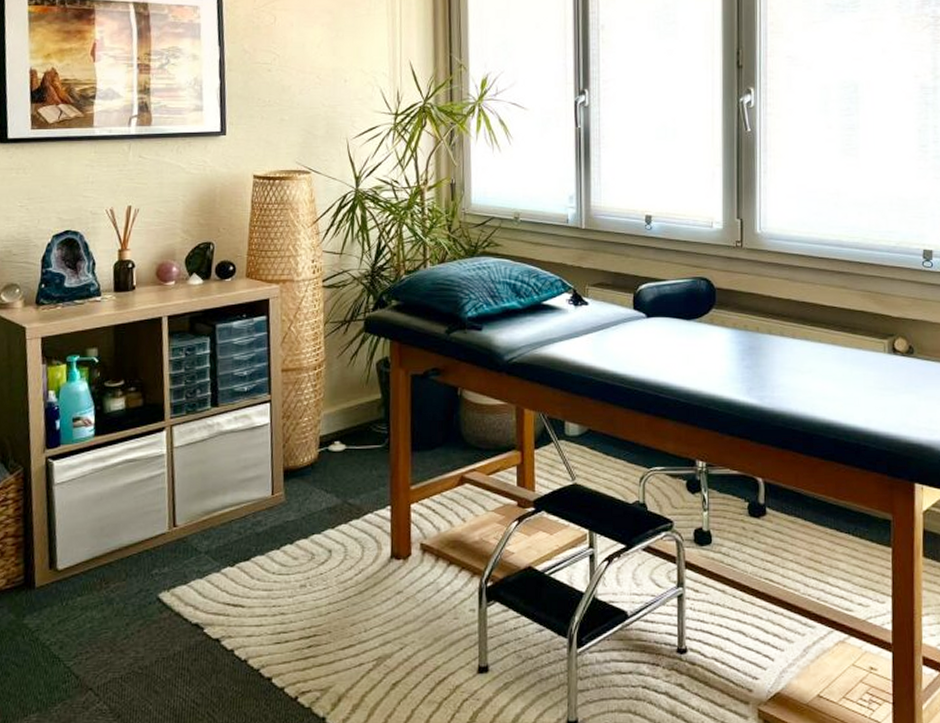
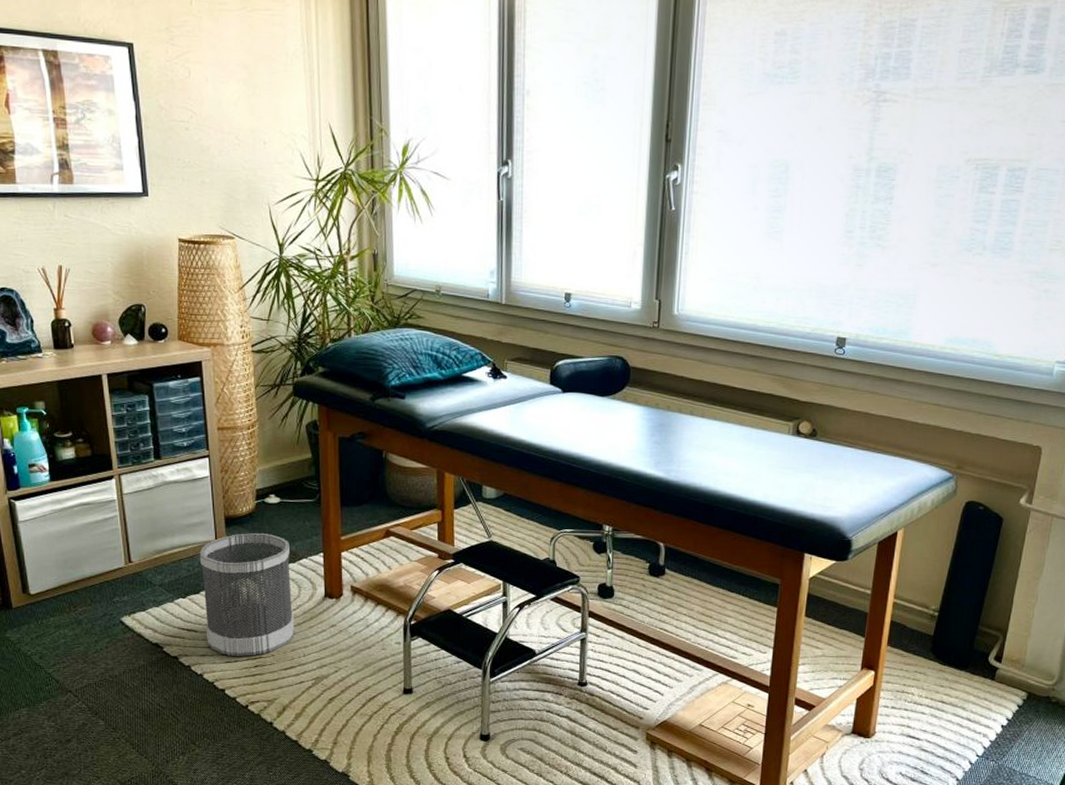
wastebasket: none [252,485,356,635] -> present [199,532,295,656]

